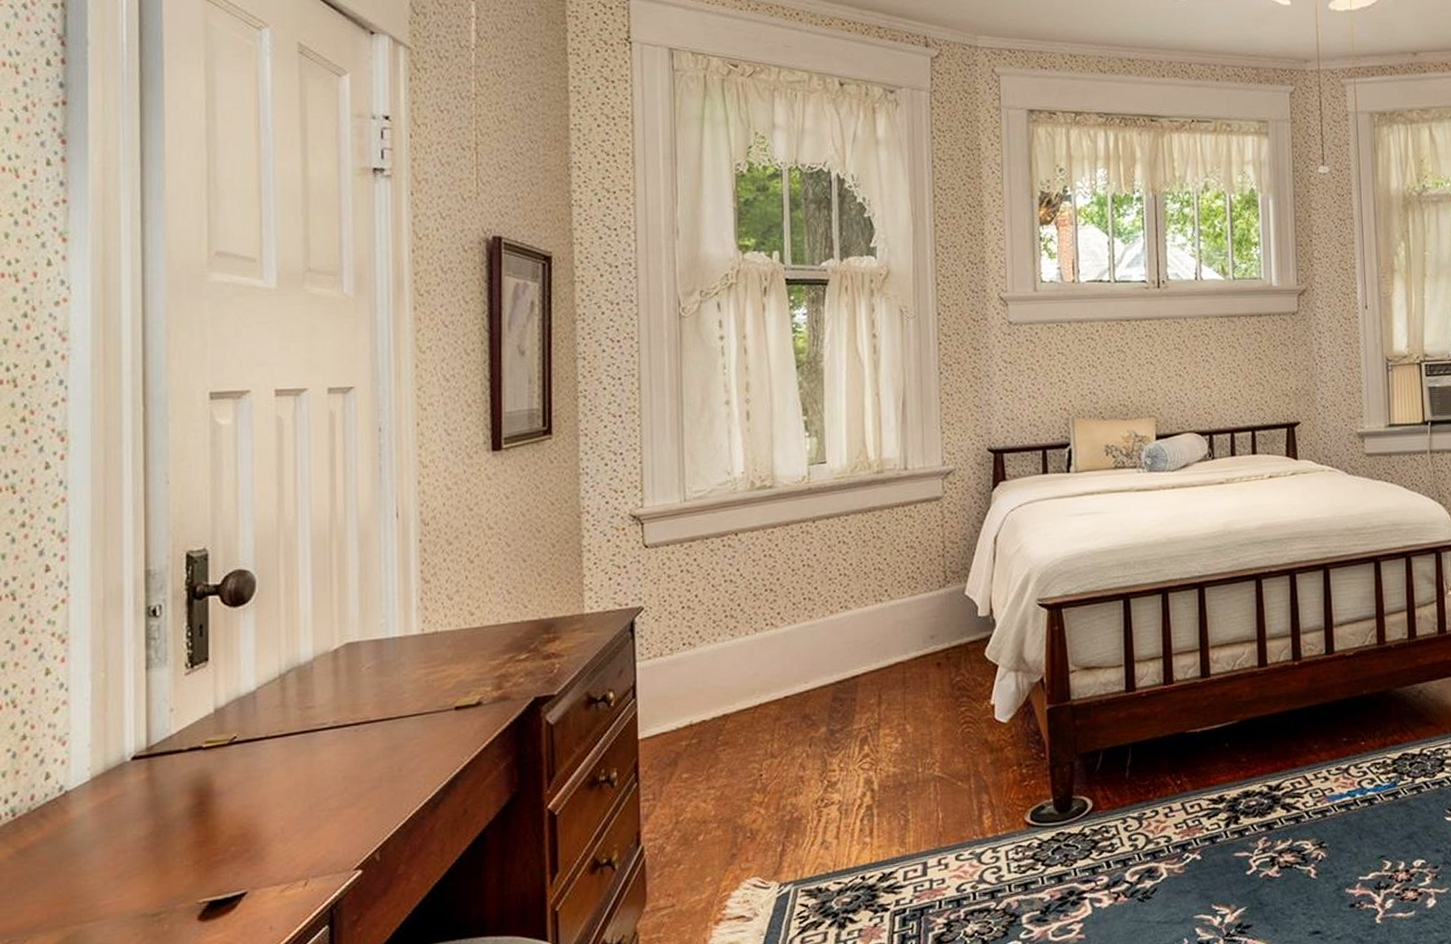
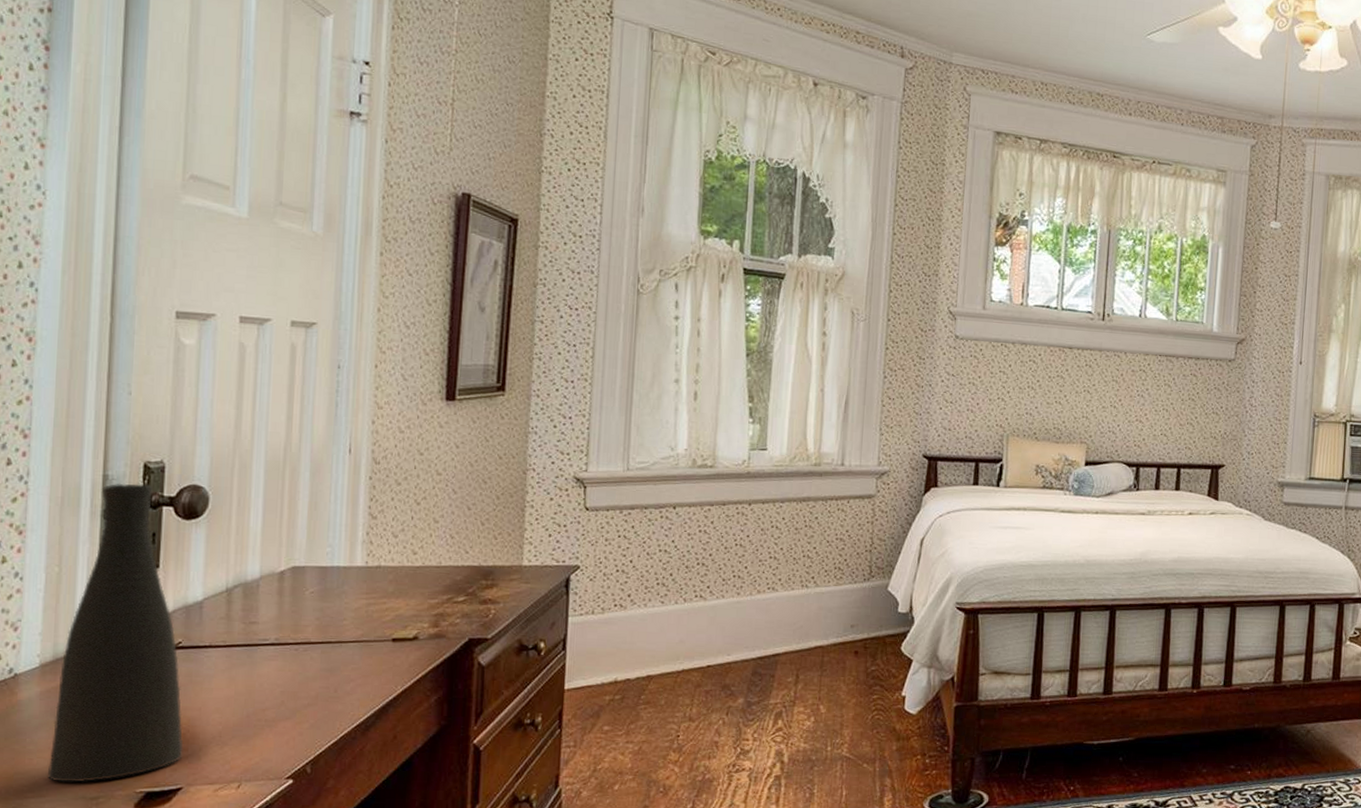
vase: none [106,575,245,902] -> present [48,483,183,783]

